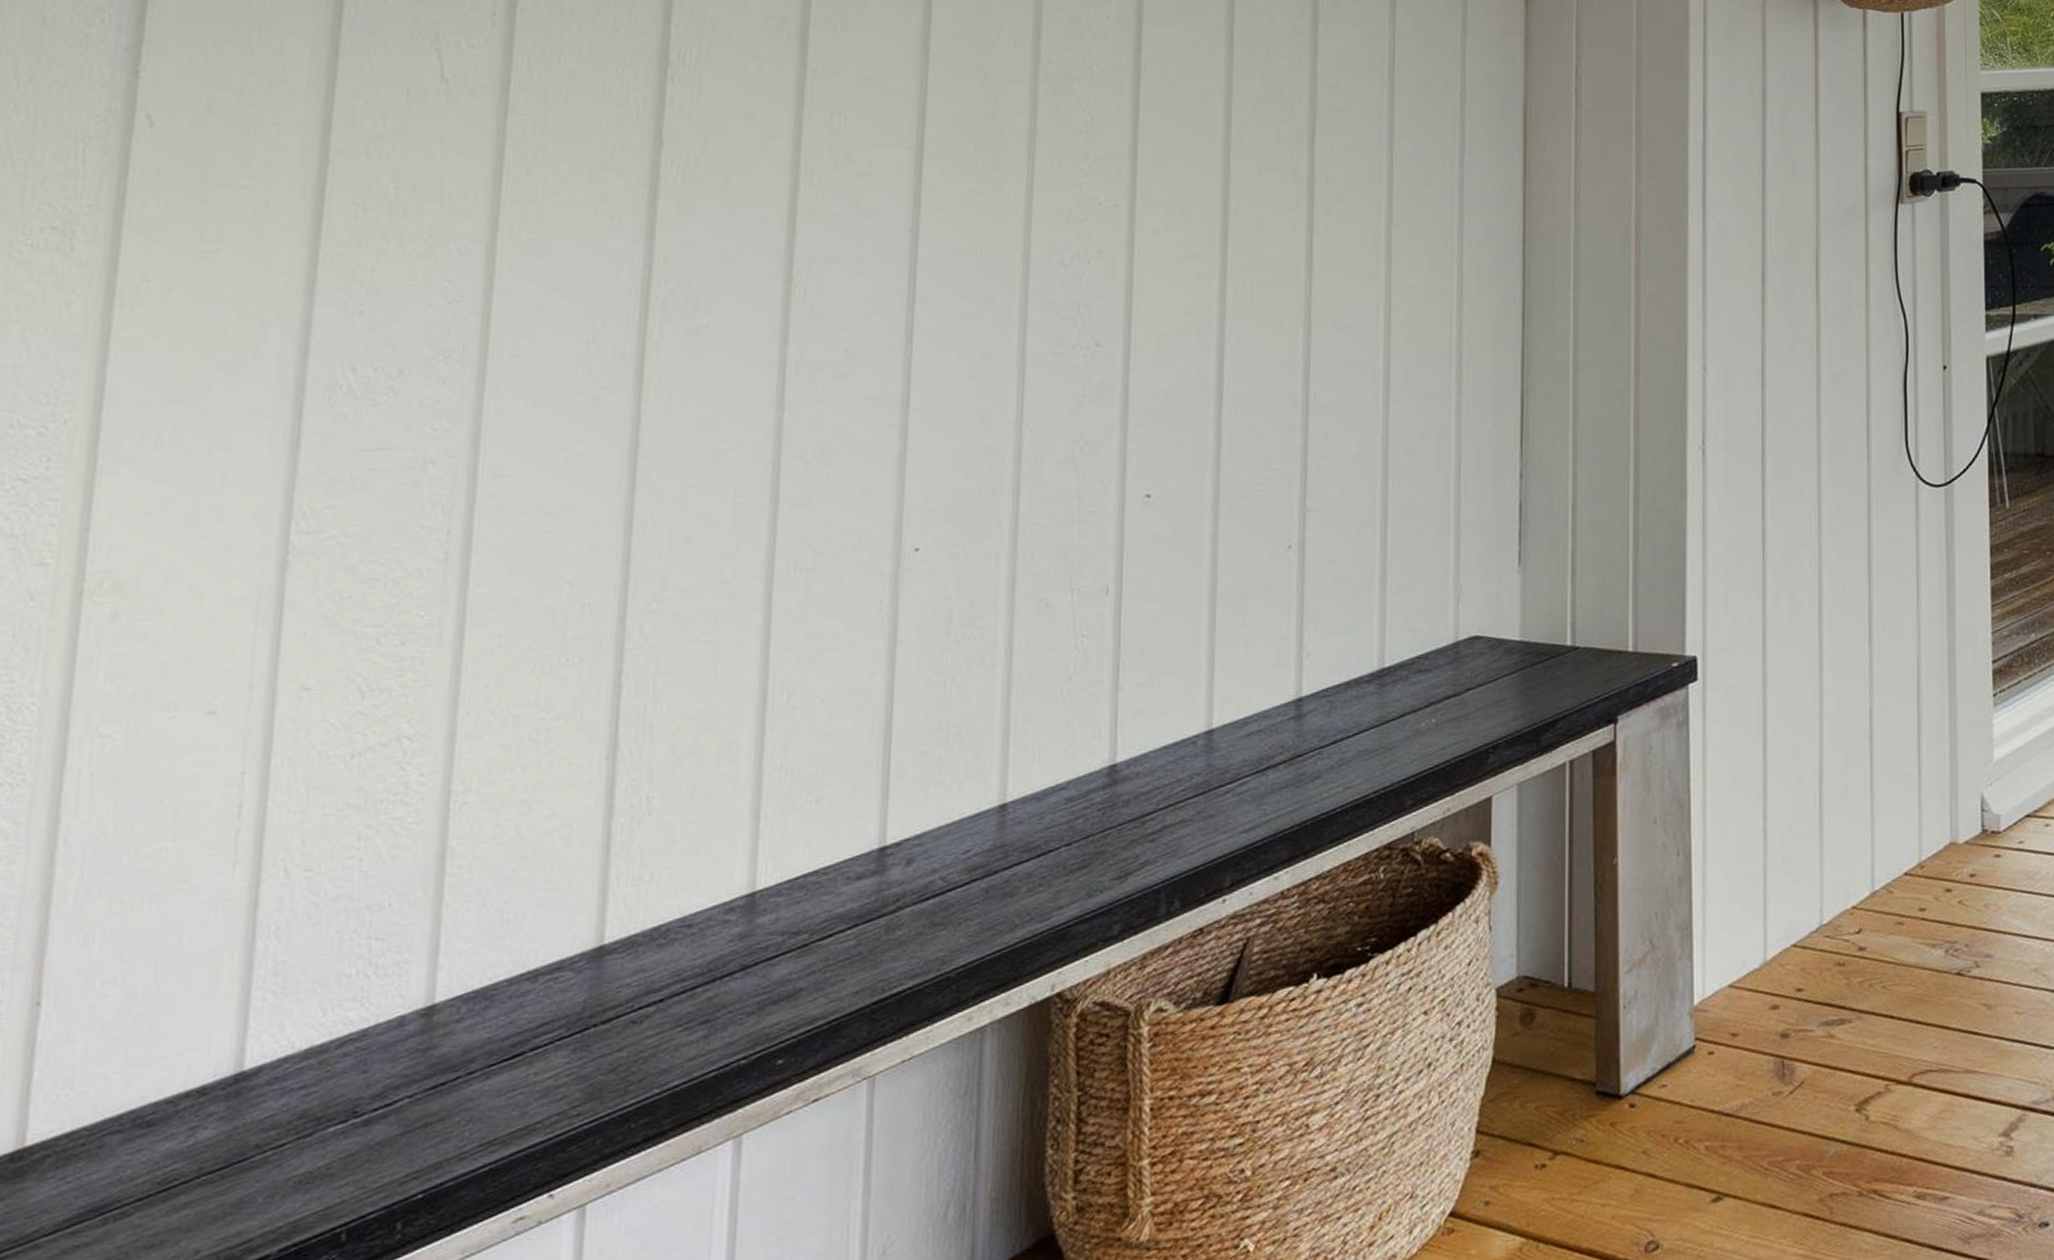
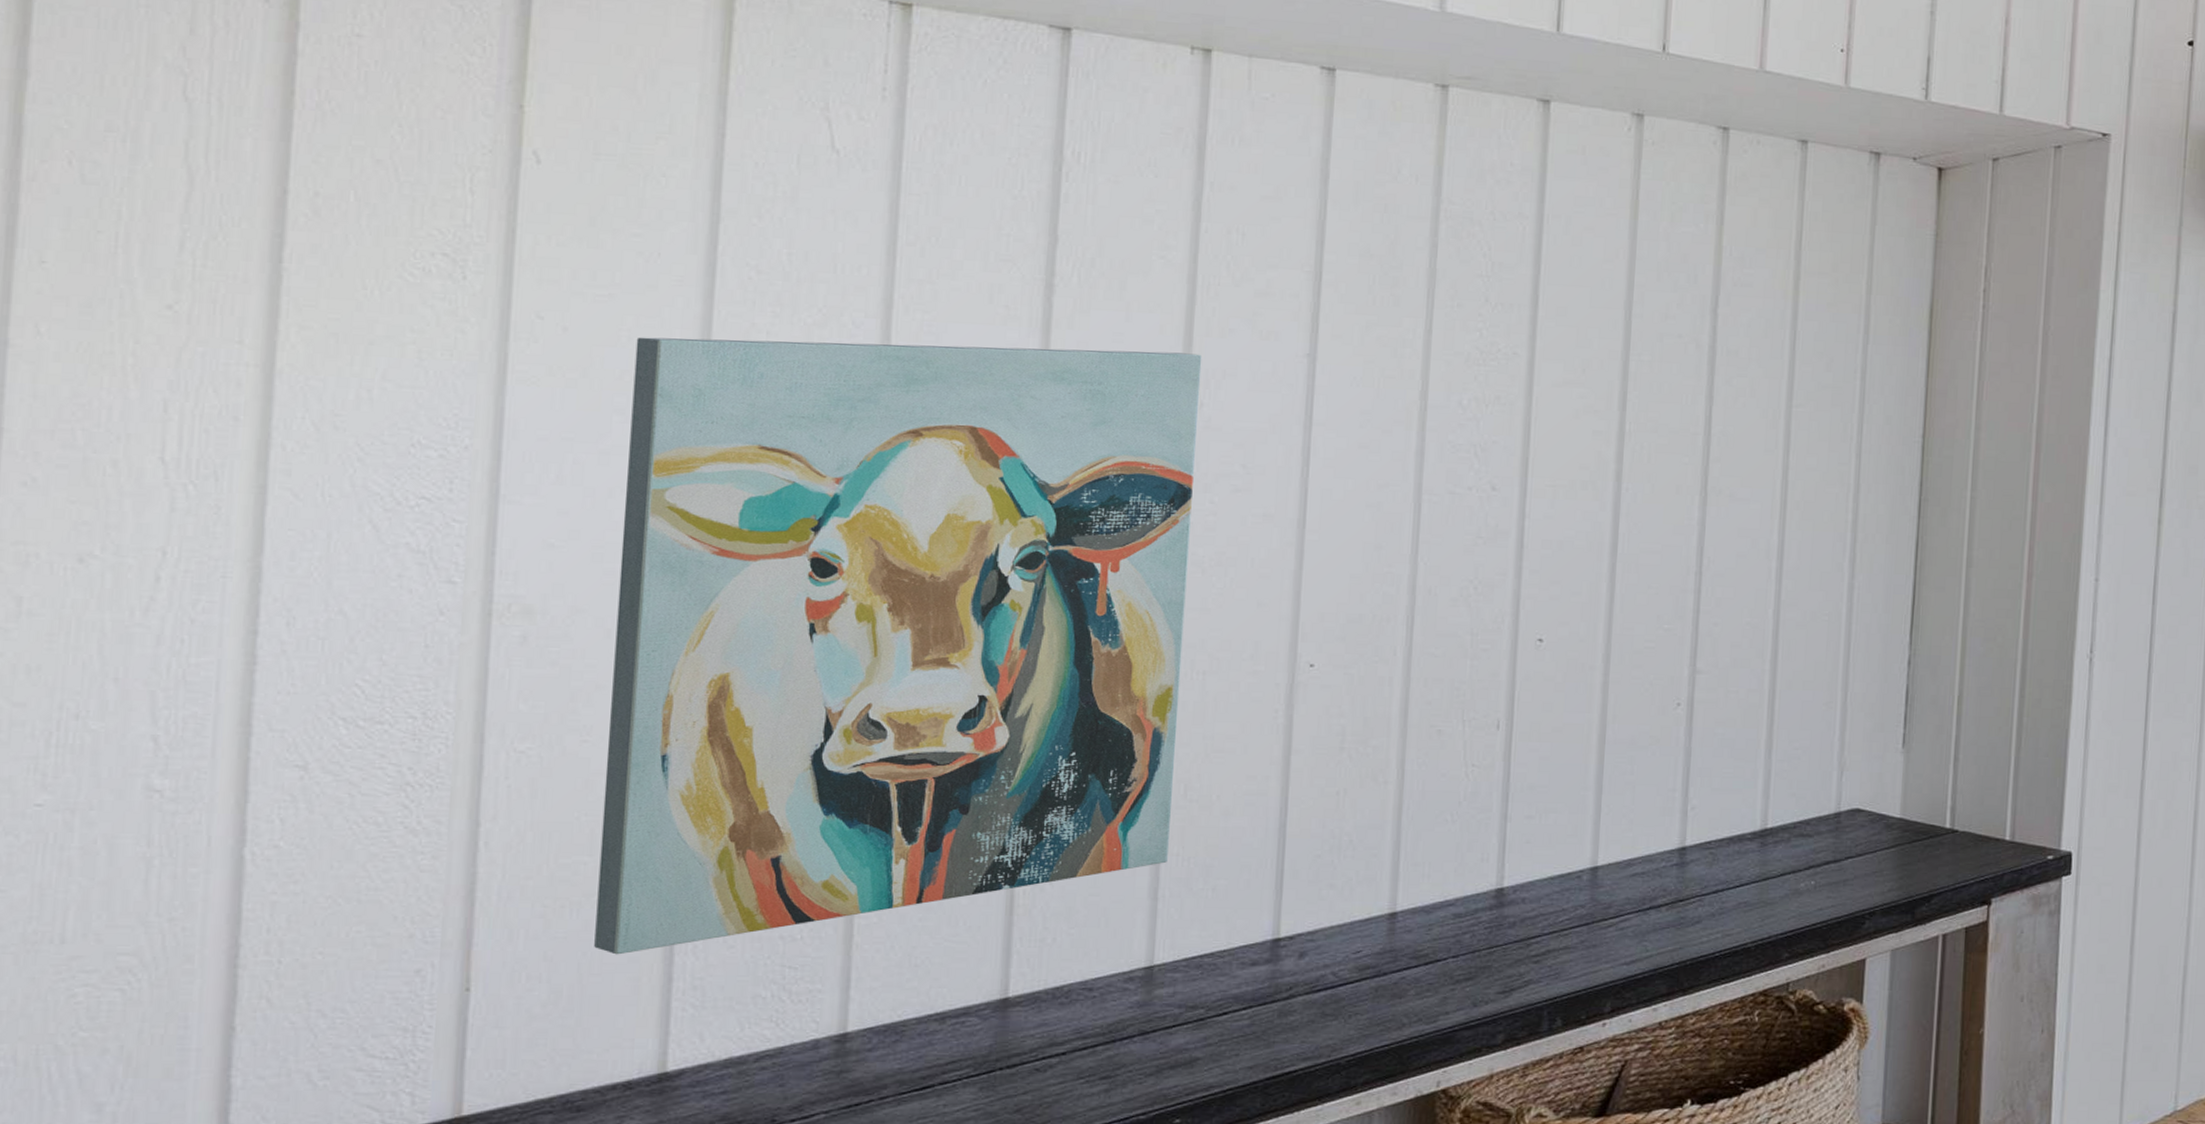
wall art: none [173,242,806,947] -> present [594,337,1202,955]

